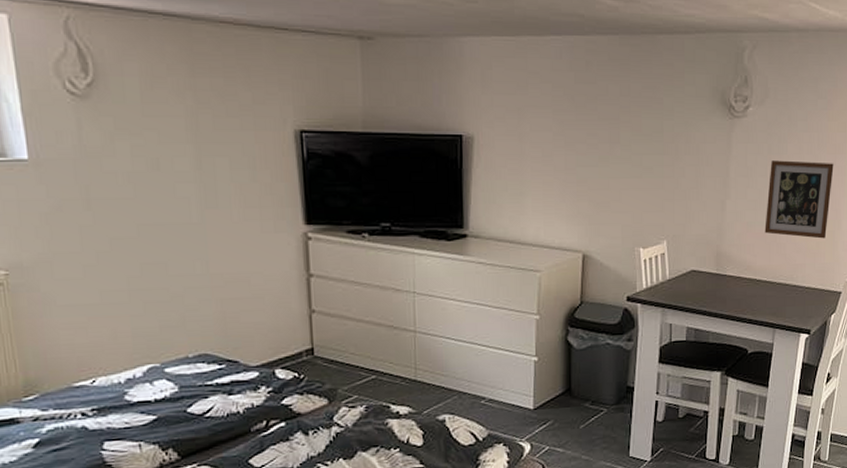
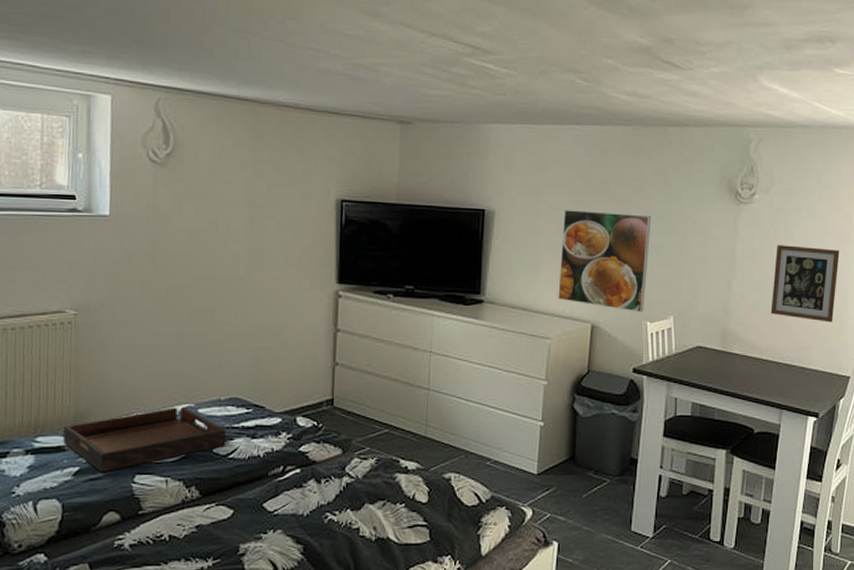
serving tray: none [14,368,201,443] -> present [63,407,227,473]
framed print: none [546,132,642,239] -> present [558,210,652,313]

